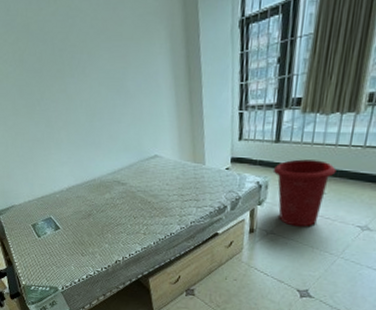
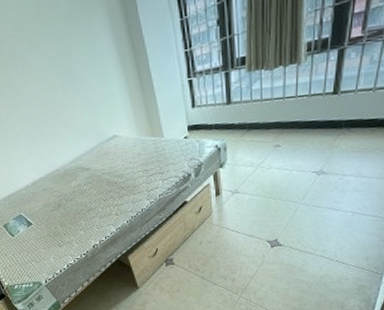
waste bin: present [273,159,336,227] -> none [228,115,287,183]

